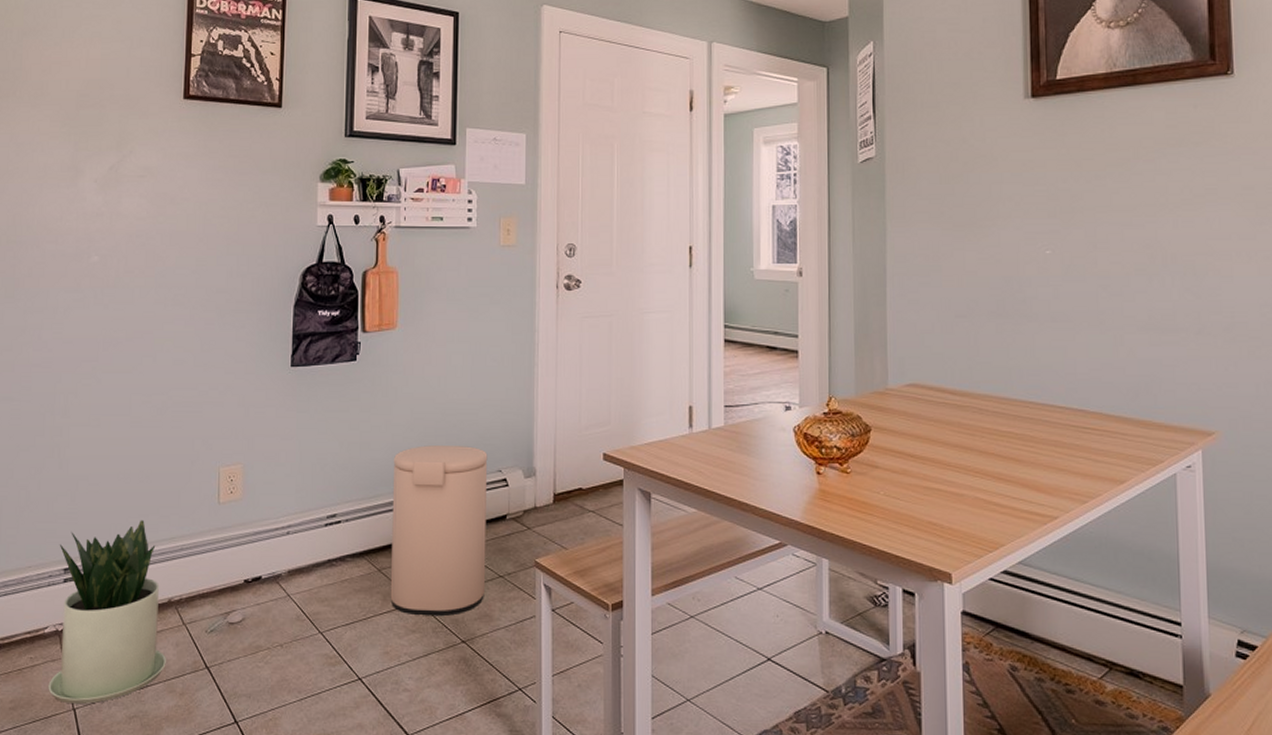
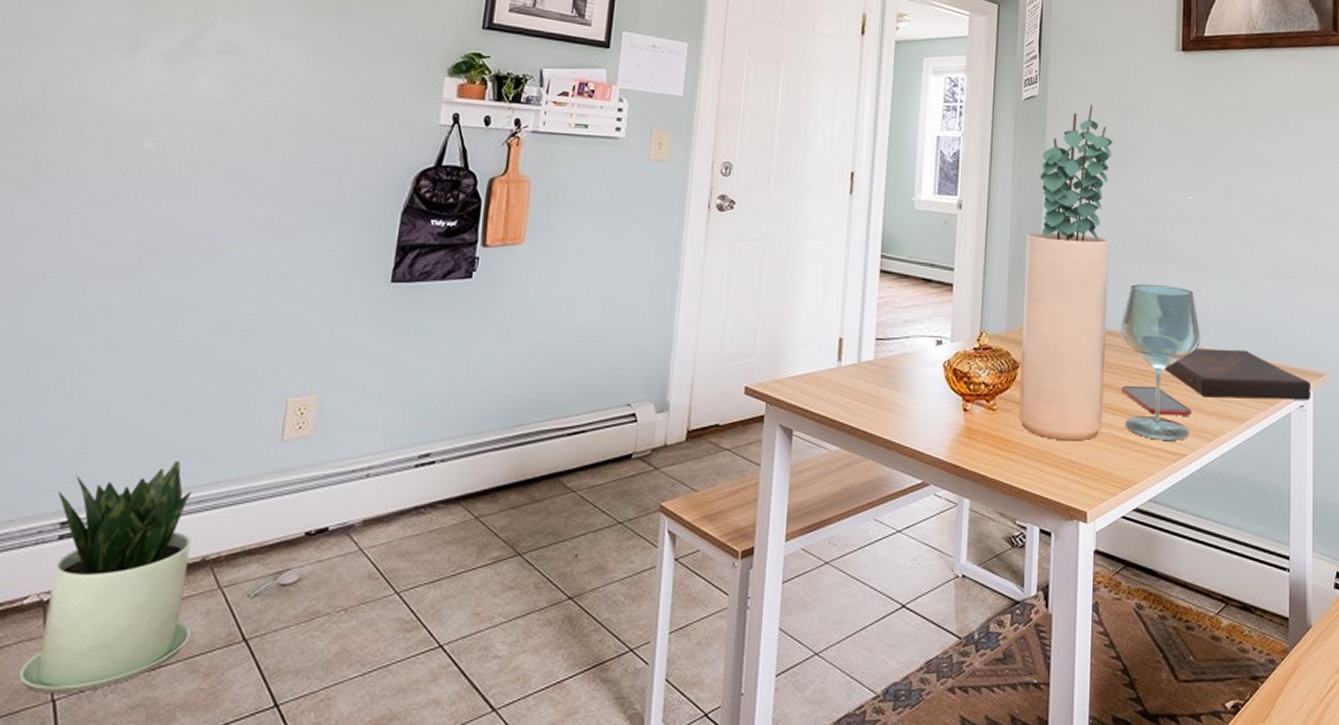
pedal bin: present [390,445,488,616] -> none [487,375,617,569]
vase: none [871,162,963,503] -> present [1019,105,1113,441]
wine glass: none [977,344,1069,503] -> present [1120,284,1201,441]
smartphone: none [982,448,1062,477] -> present [1121,386,1192,416]
book: none [1028,408,1200,460] -> present [1164,348,1311,400]

